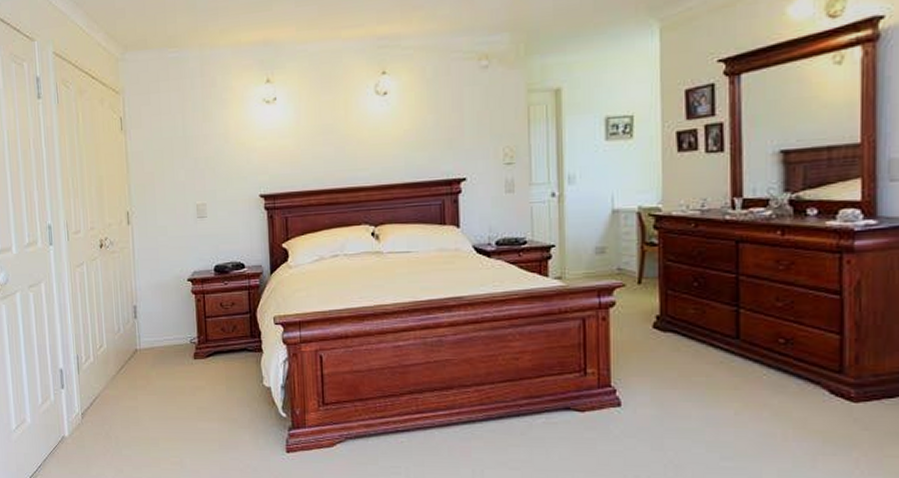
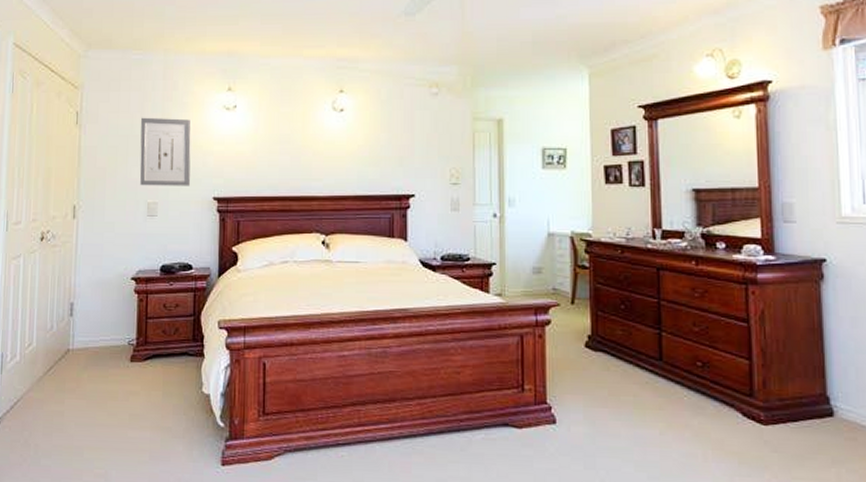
wall art: none [183,116,237,188] -> present [140,117,192,186]

